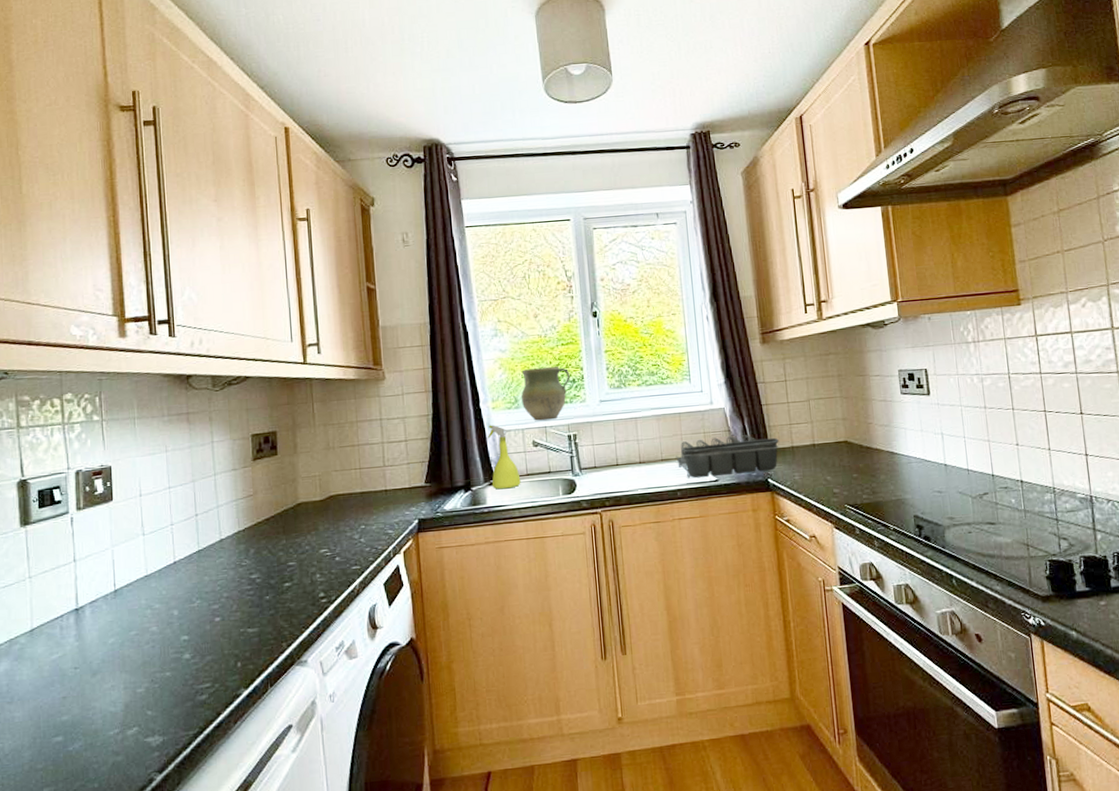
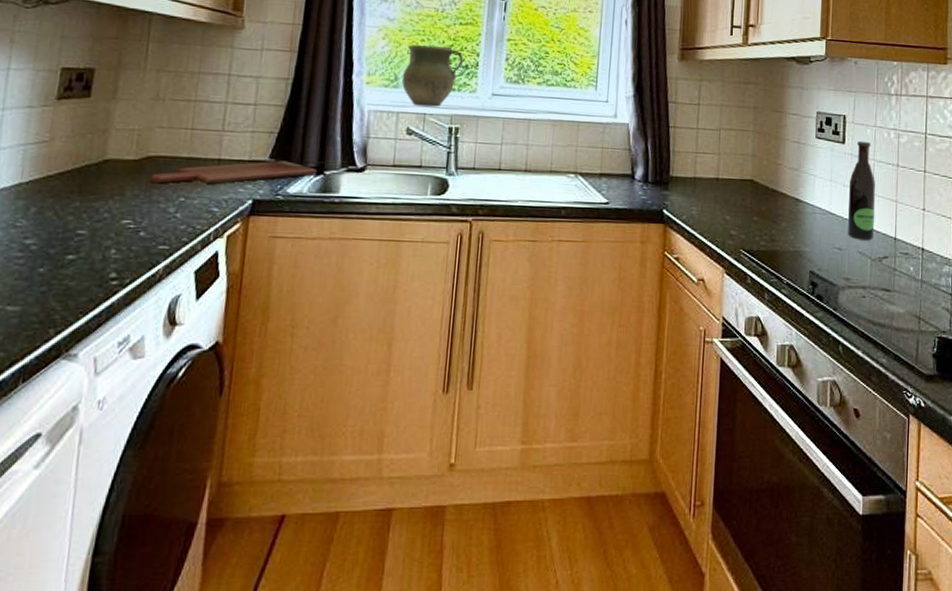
cutting board: none [335,483,466,517] -> present [150,160,318,185]
spray bottle: present [487,425,521,490] -> none [349,101,385,179]
dish rack: present [676,435,779,479] -> none [566,154,681,201]
bottle: none [939,389,972,482] -> present [847,140,876,241]

